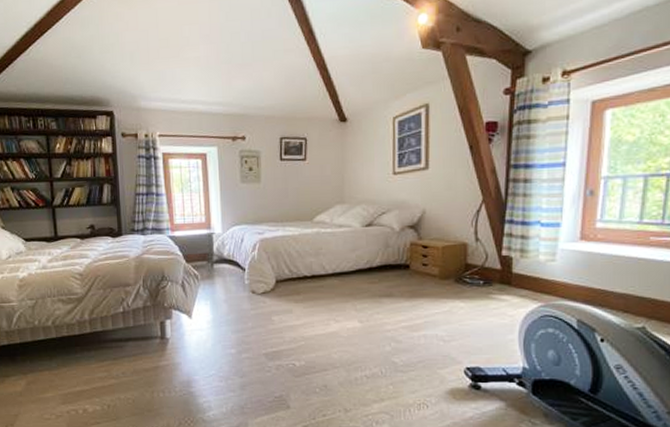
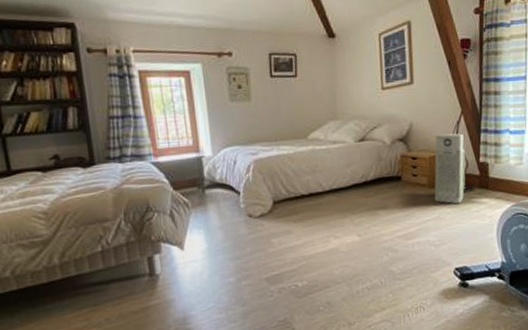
air purifier: none [446,223,485,299] -> present [434,133,466,204]

